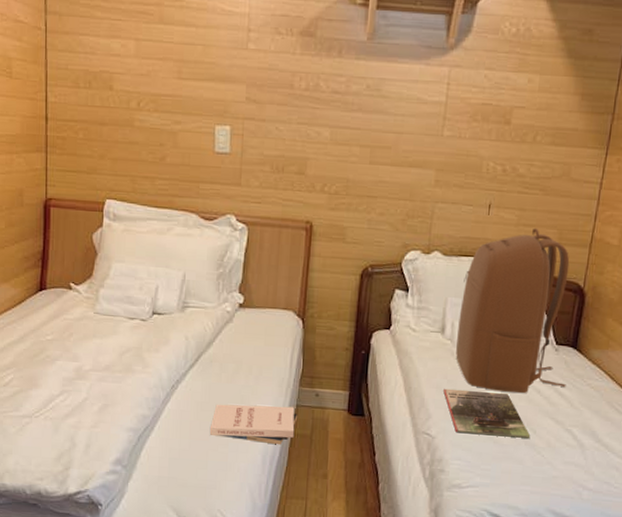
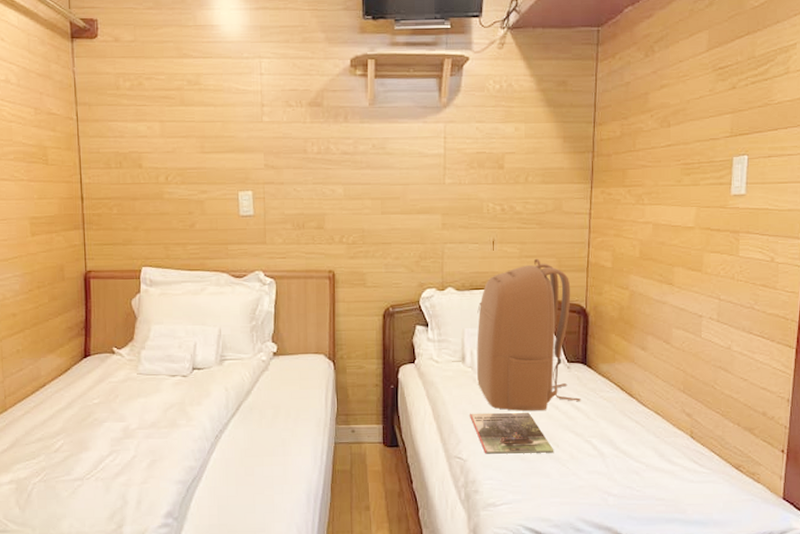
books: present [209,404,298,445] -> none [254,445,337,483]

